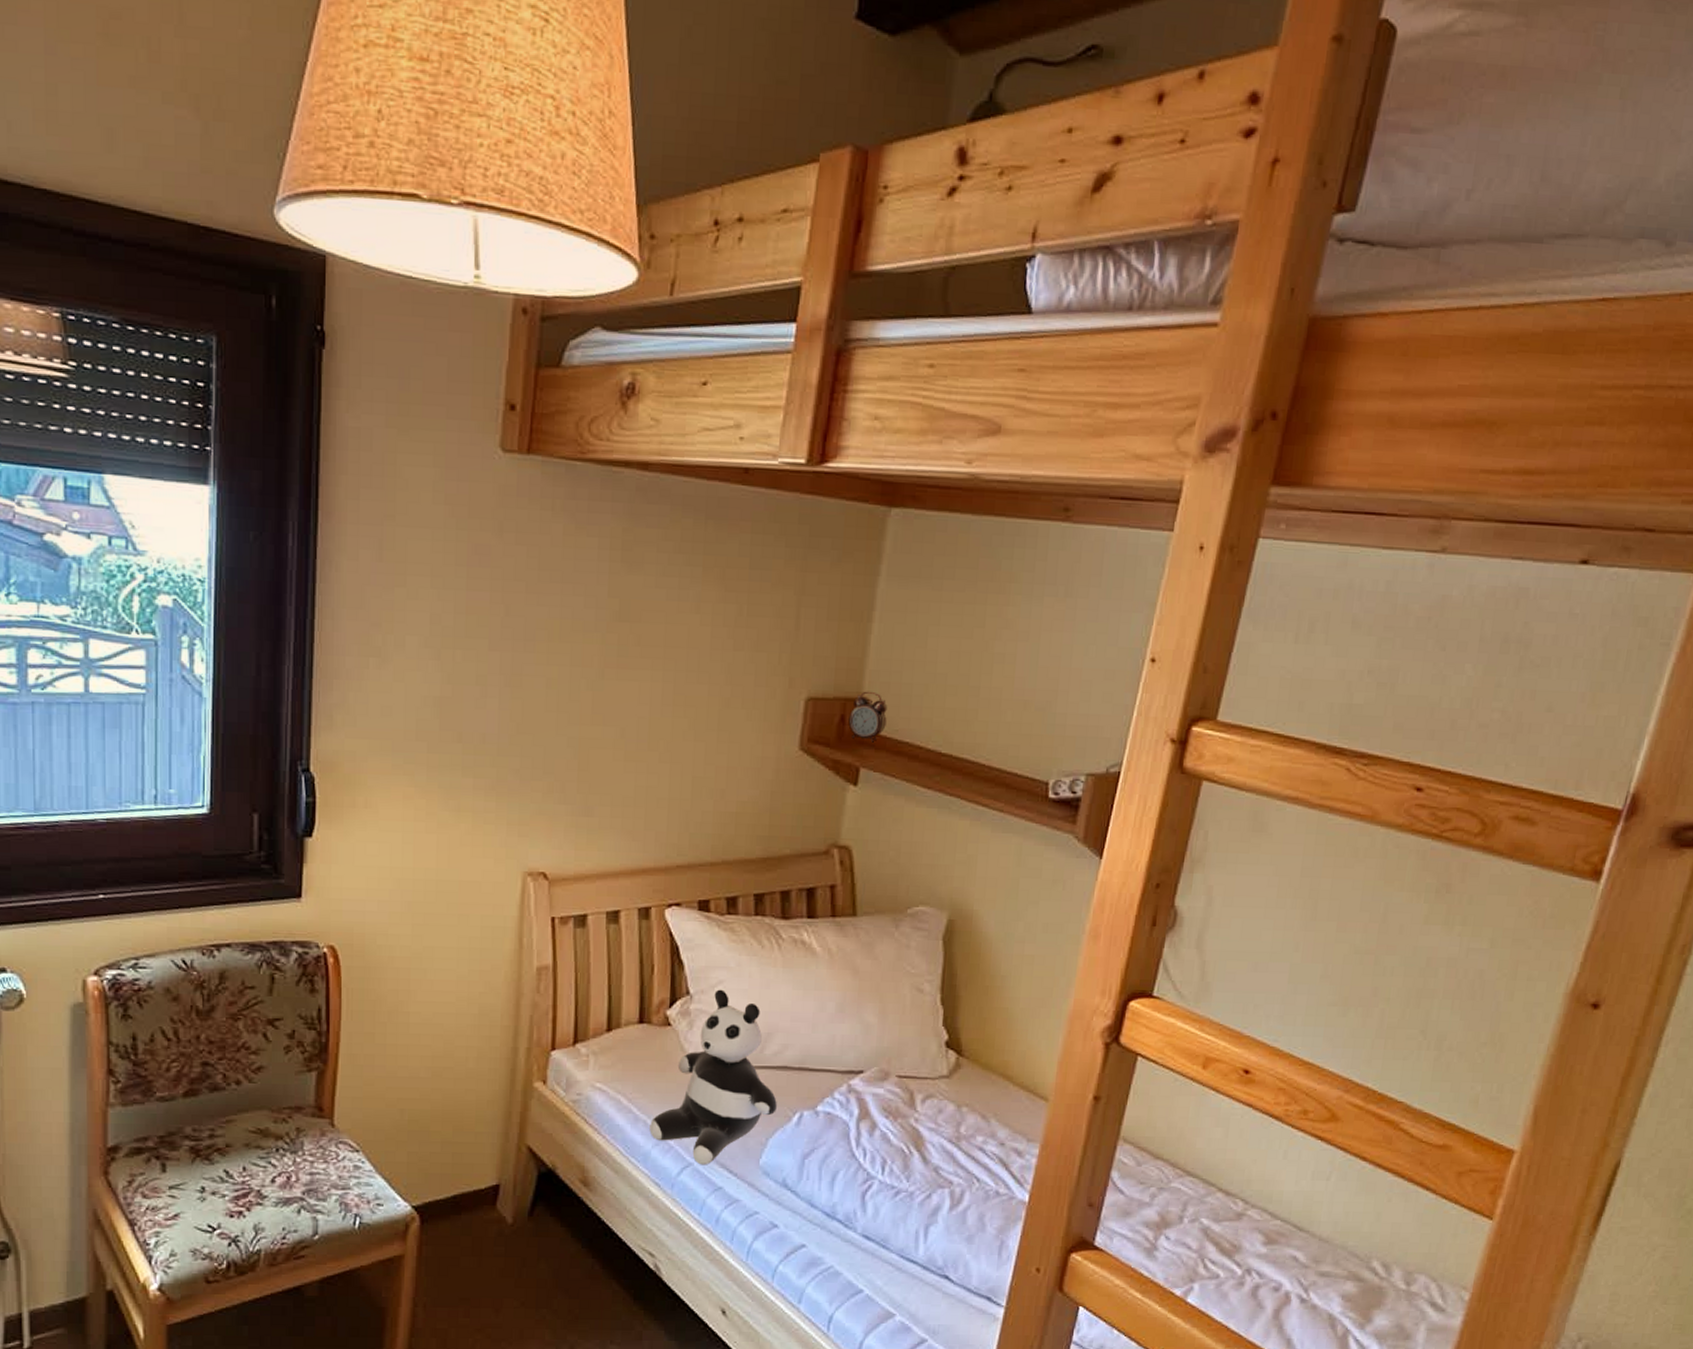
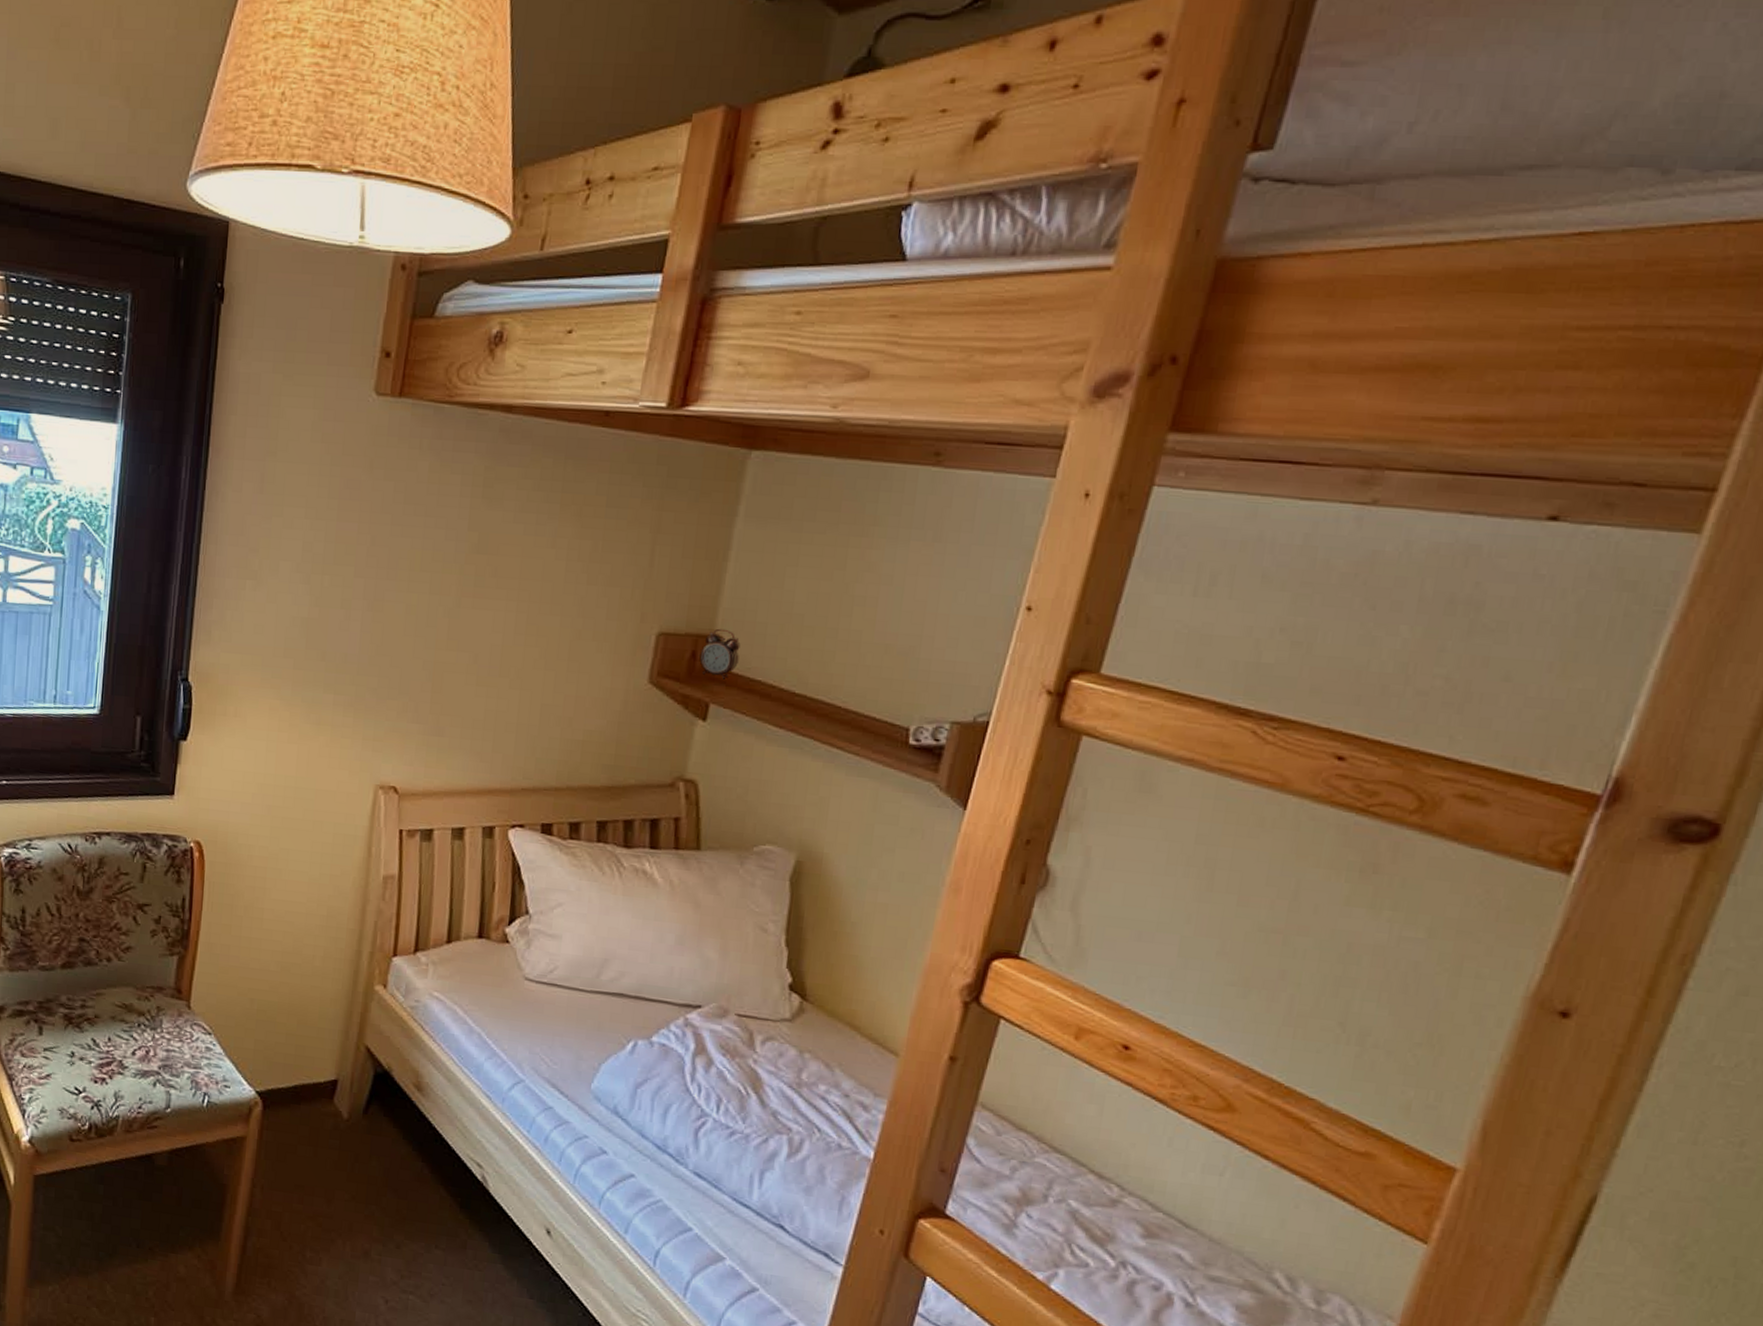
stuffed animal: present [649,989,777,1165] -> none [483,911,611,1084]

